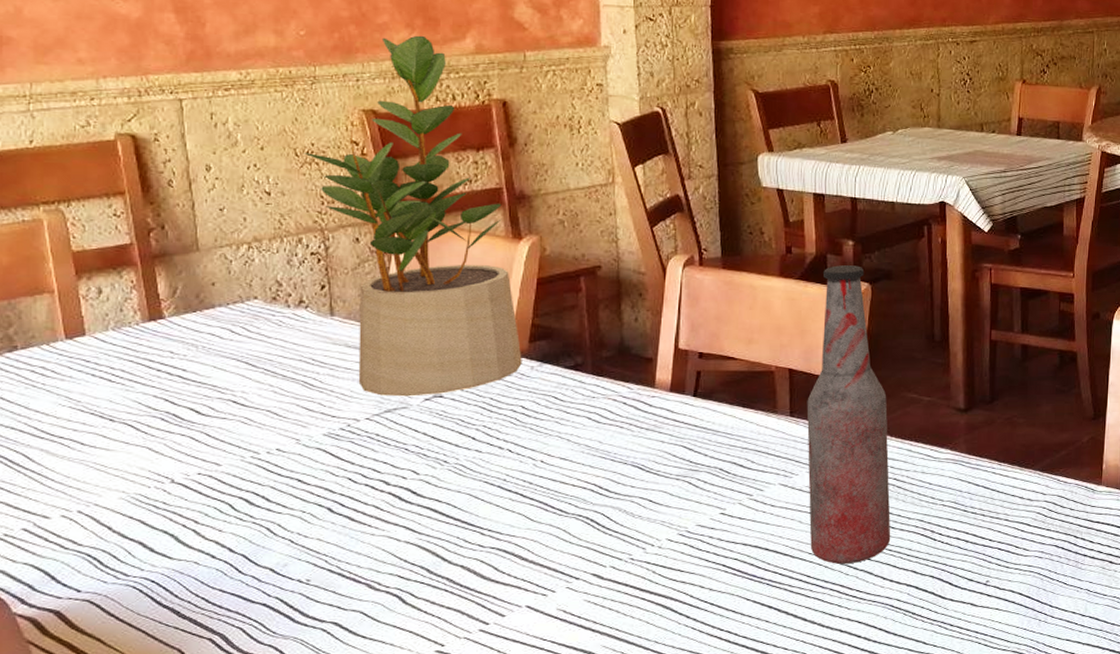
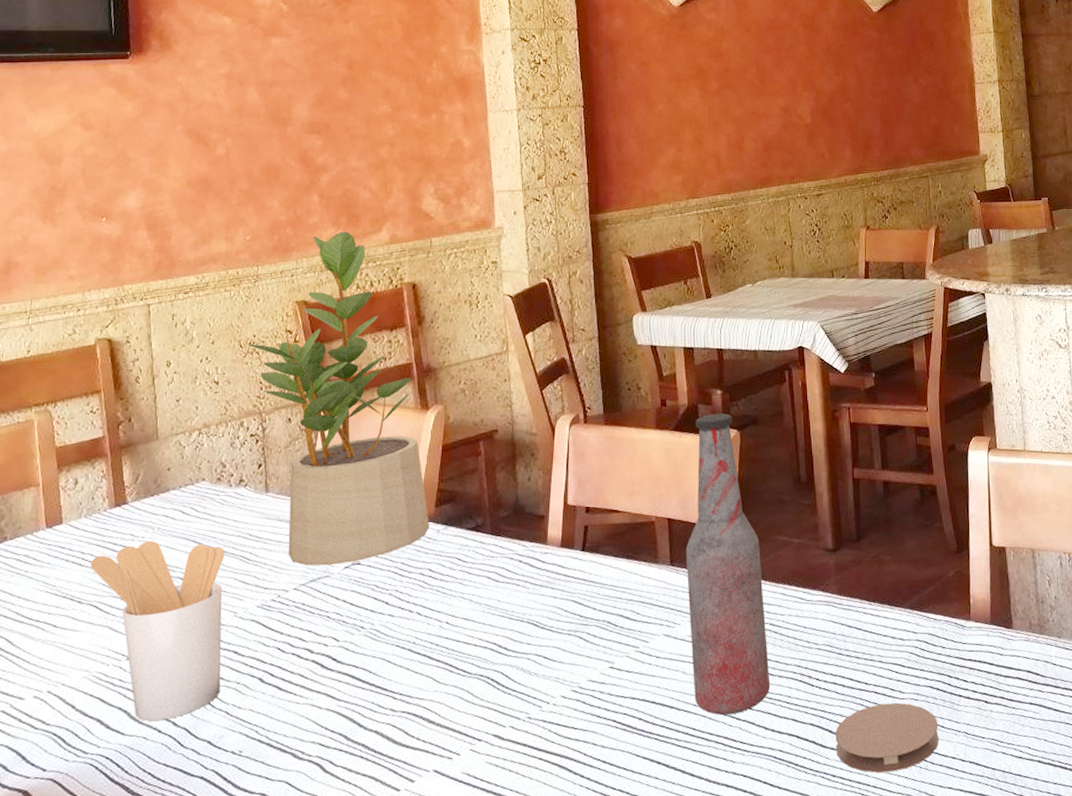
utensil holder: none [121,360,283,547] -> present [90,541,224,722]
coaster: none [955,559,1061,624] -> present [835,702,939,773]

